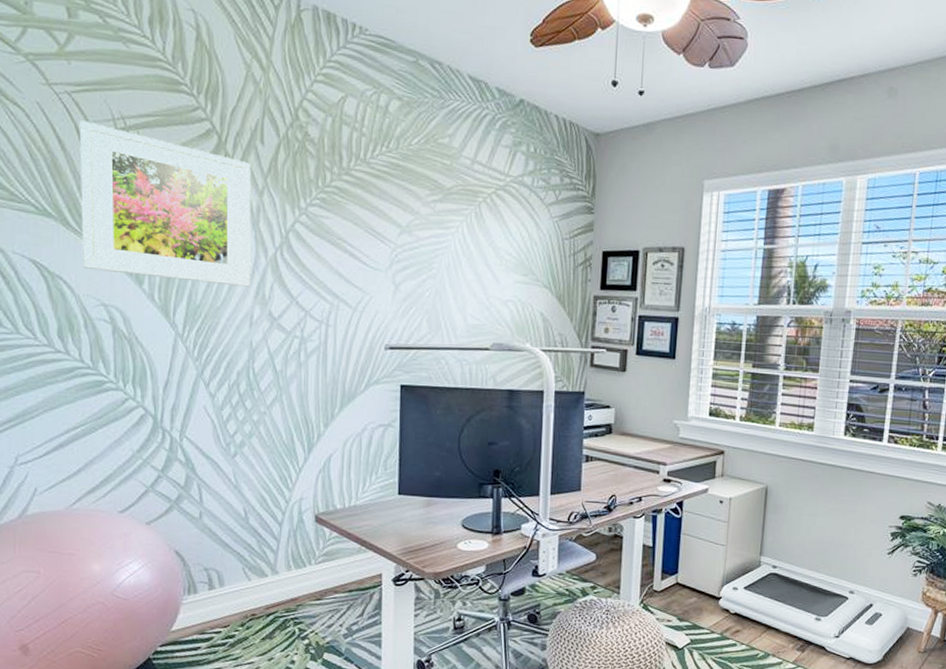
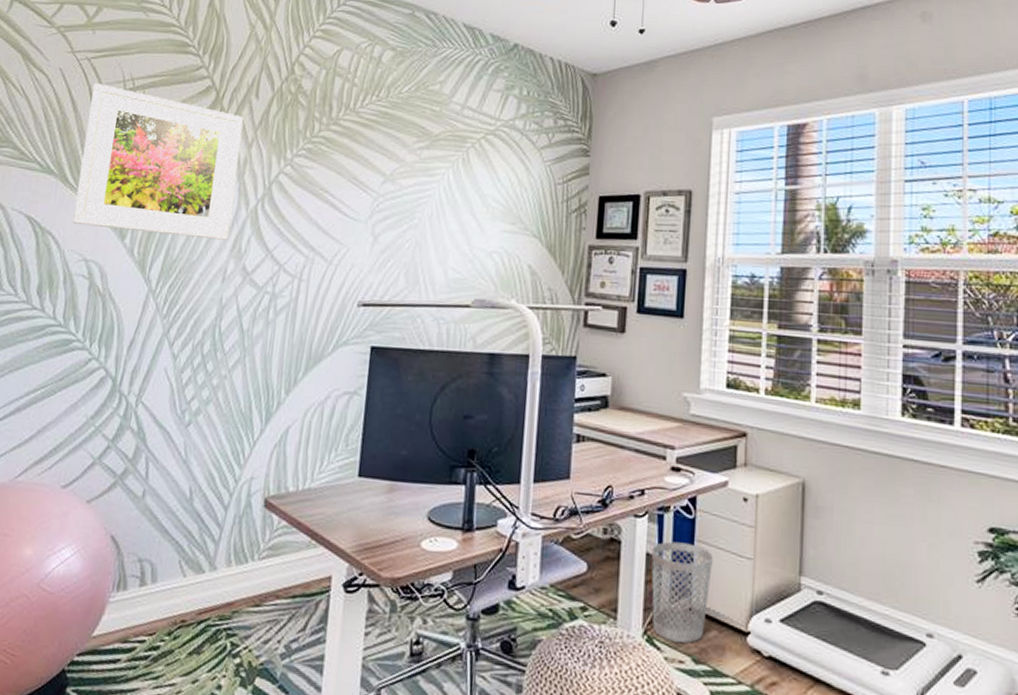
wastebasket: none [647,535,695,608] -> present [651,541,713,644]

